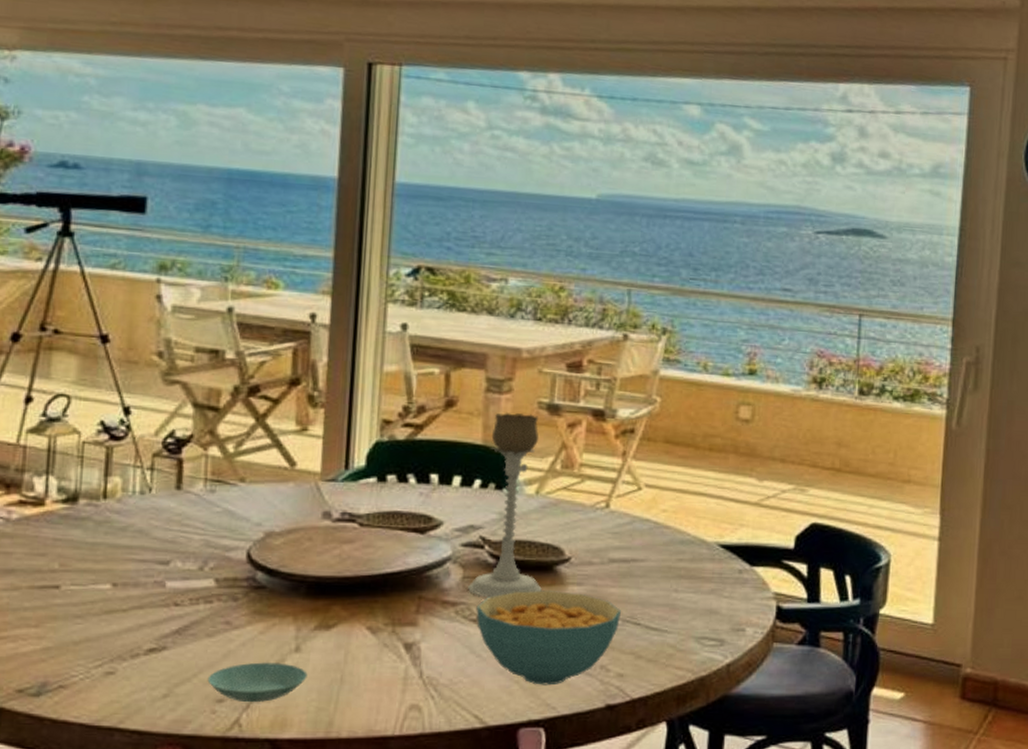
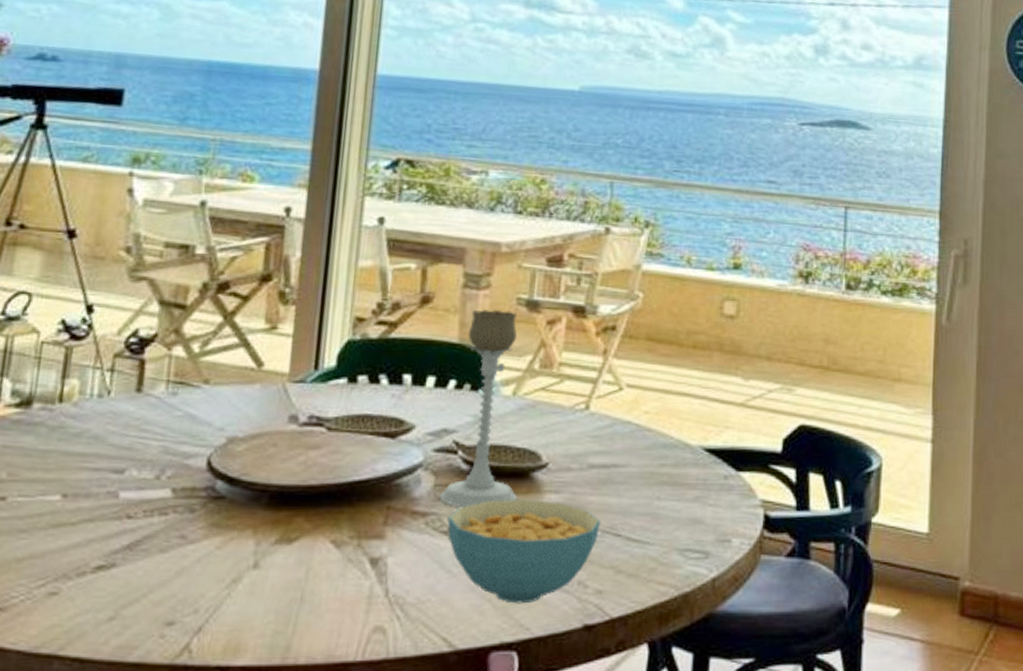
saucer: present [207,662,308,703] -> none [157,580,266,626]

